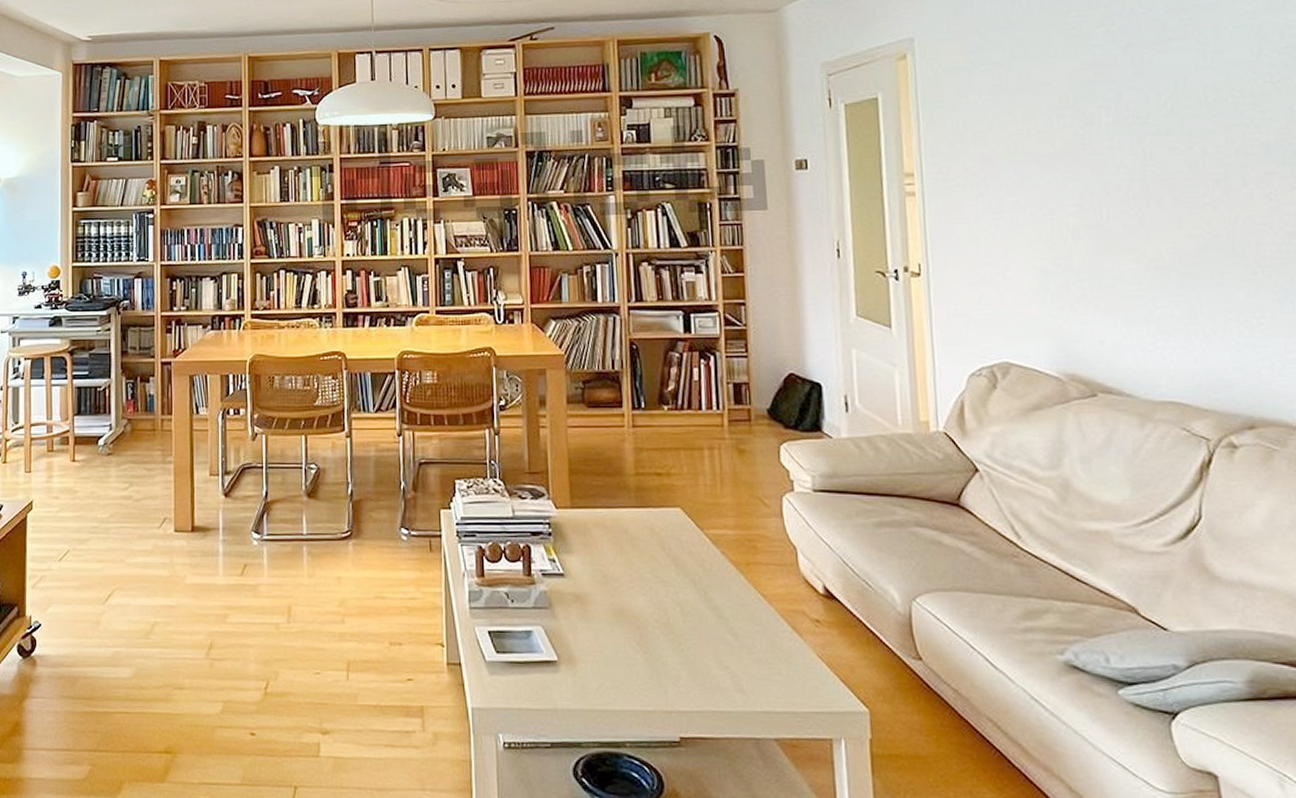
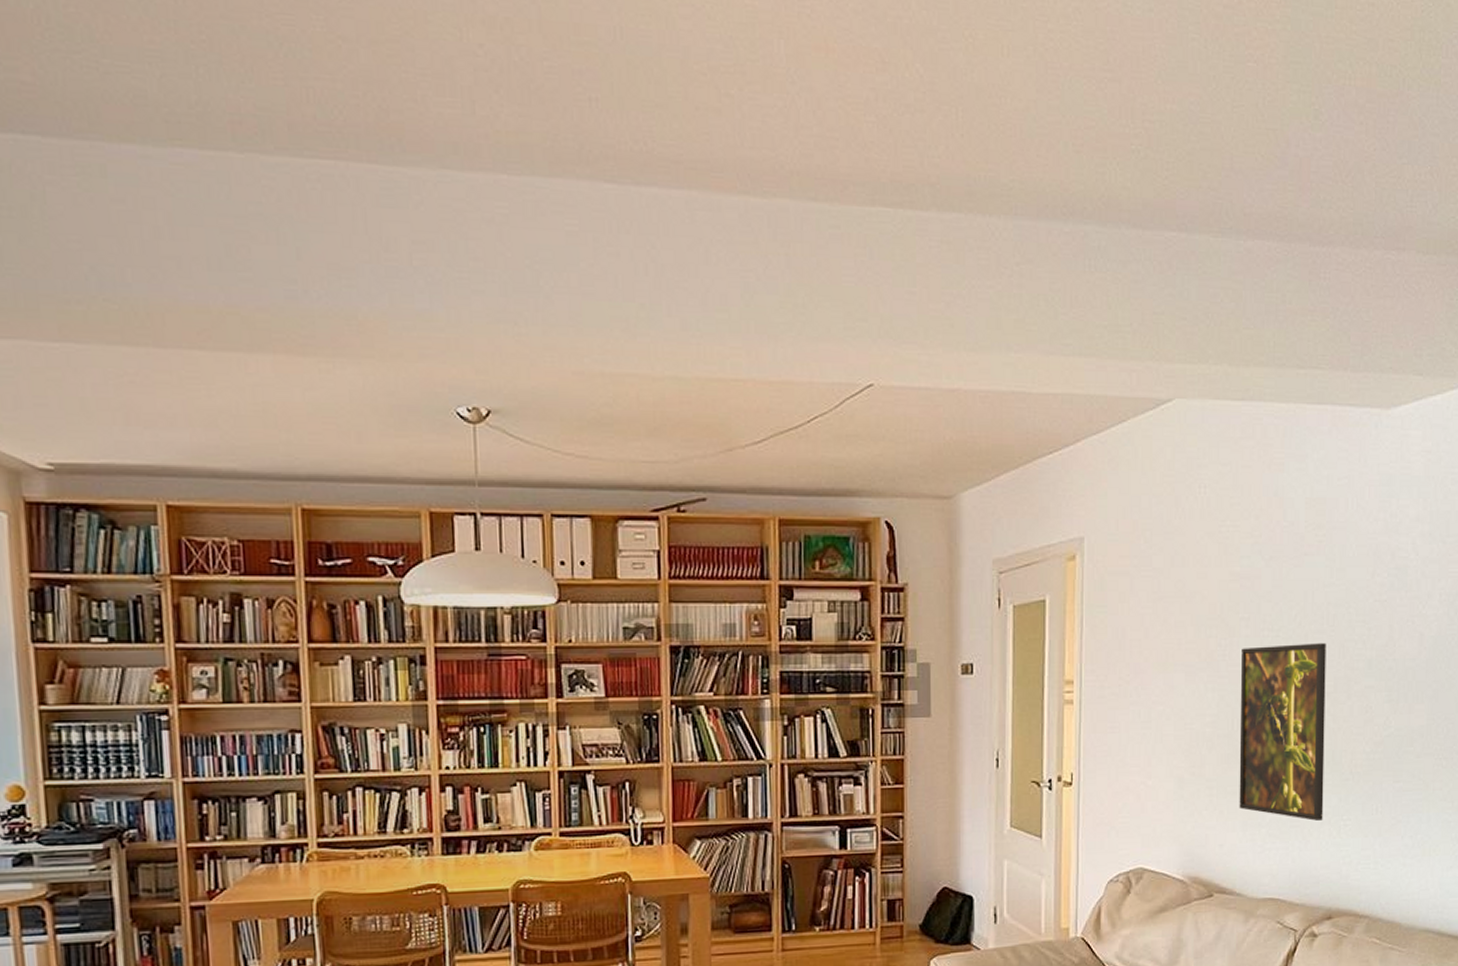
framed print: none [1103,128,1229,318] -> present [1239,642,1326,821]

